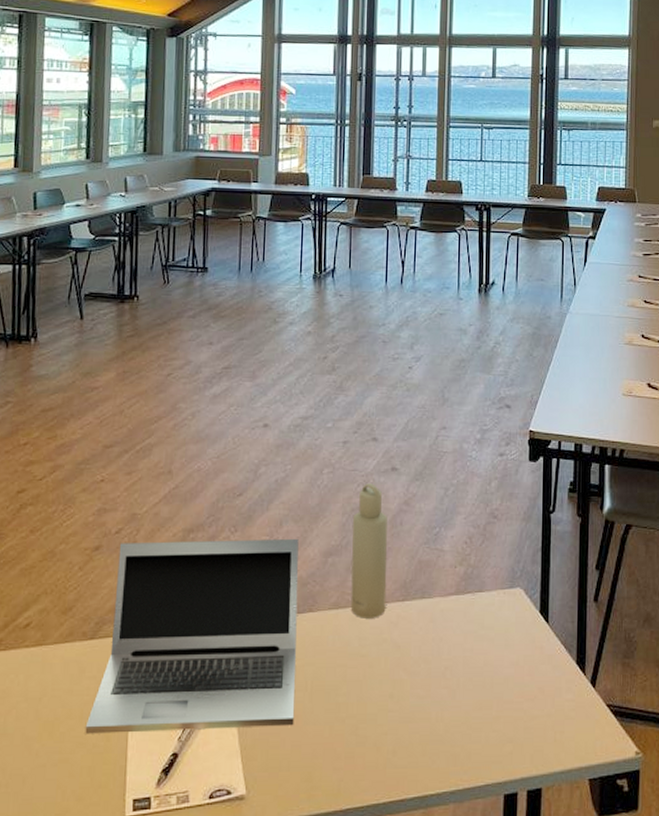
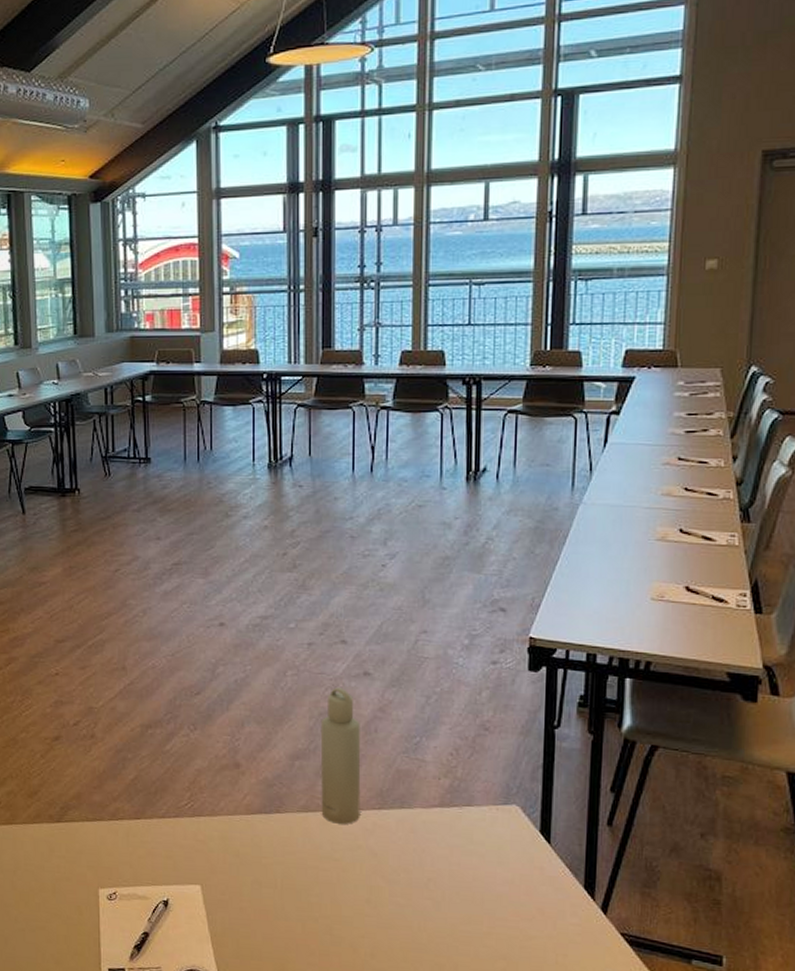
laptop: present [85,539,299,734] -> none [58,735,265,920]

